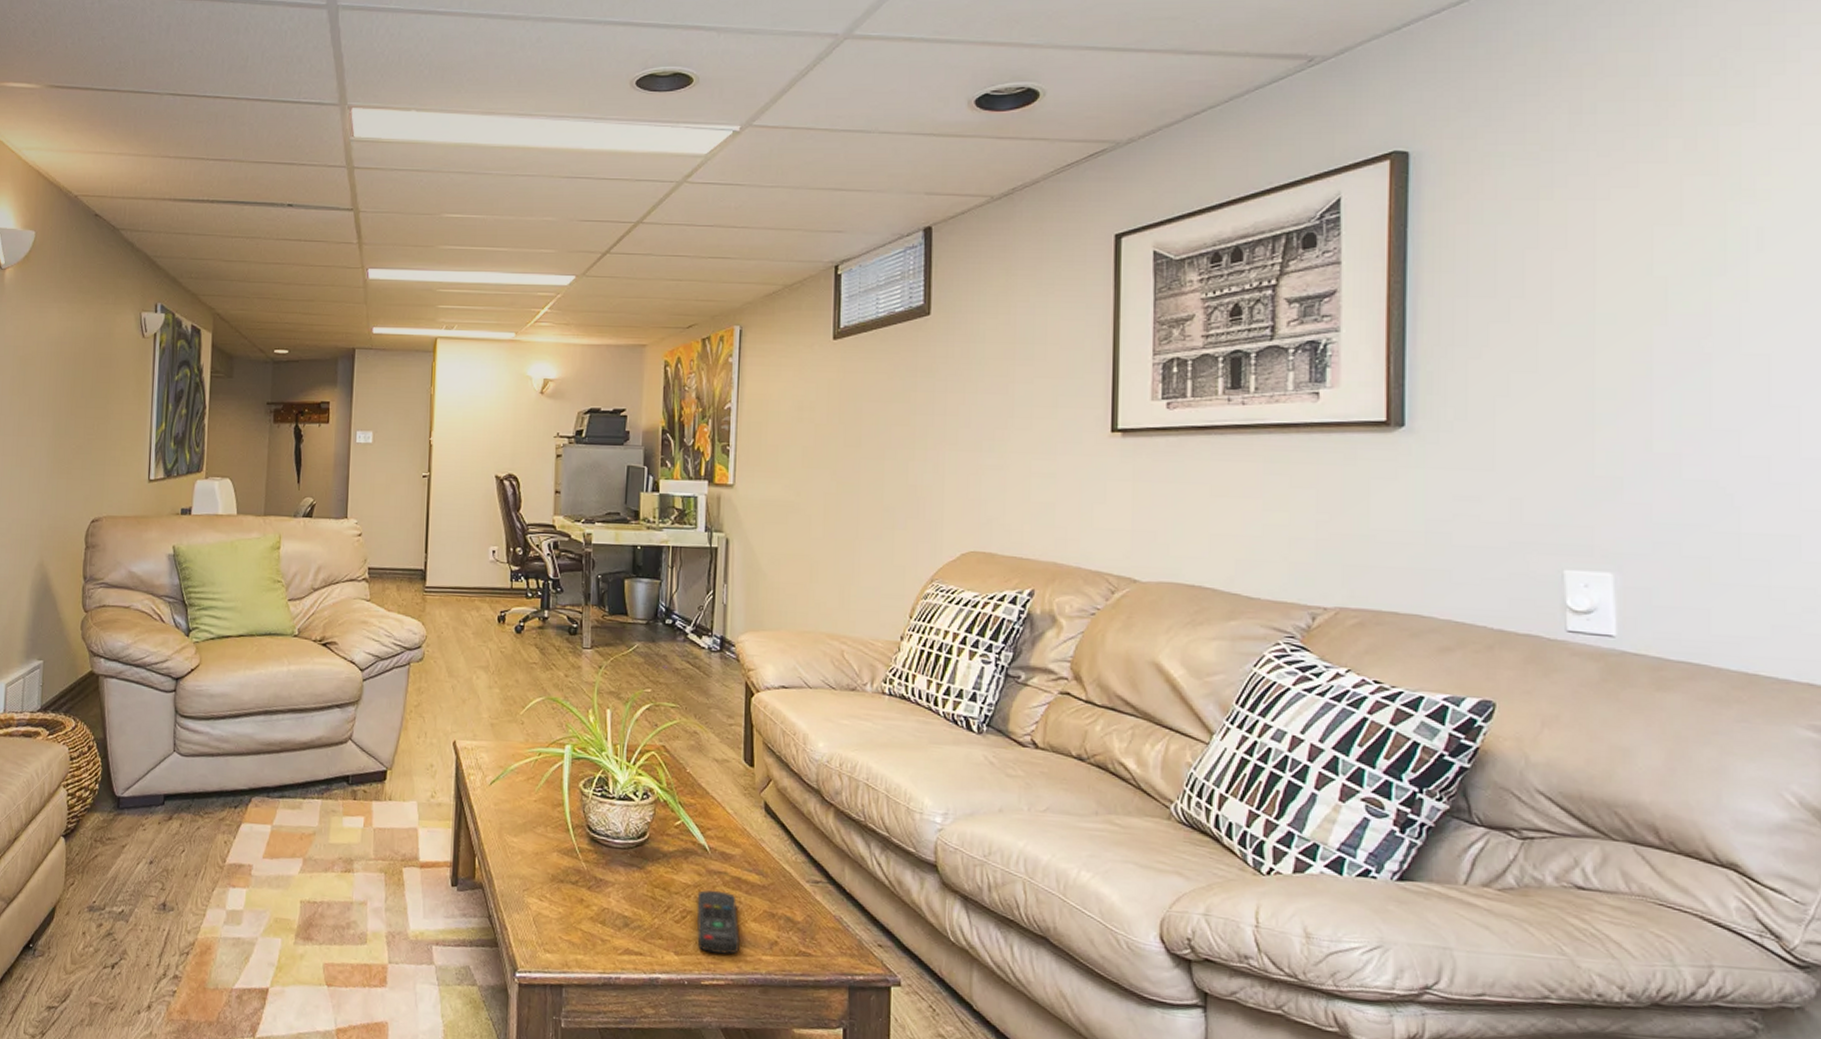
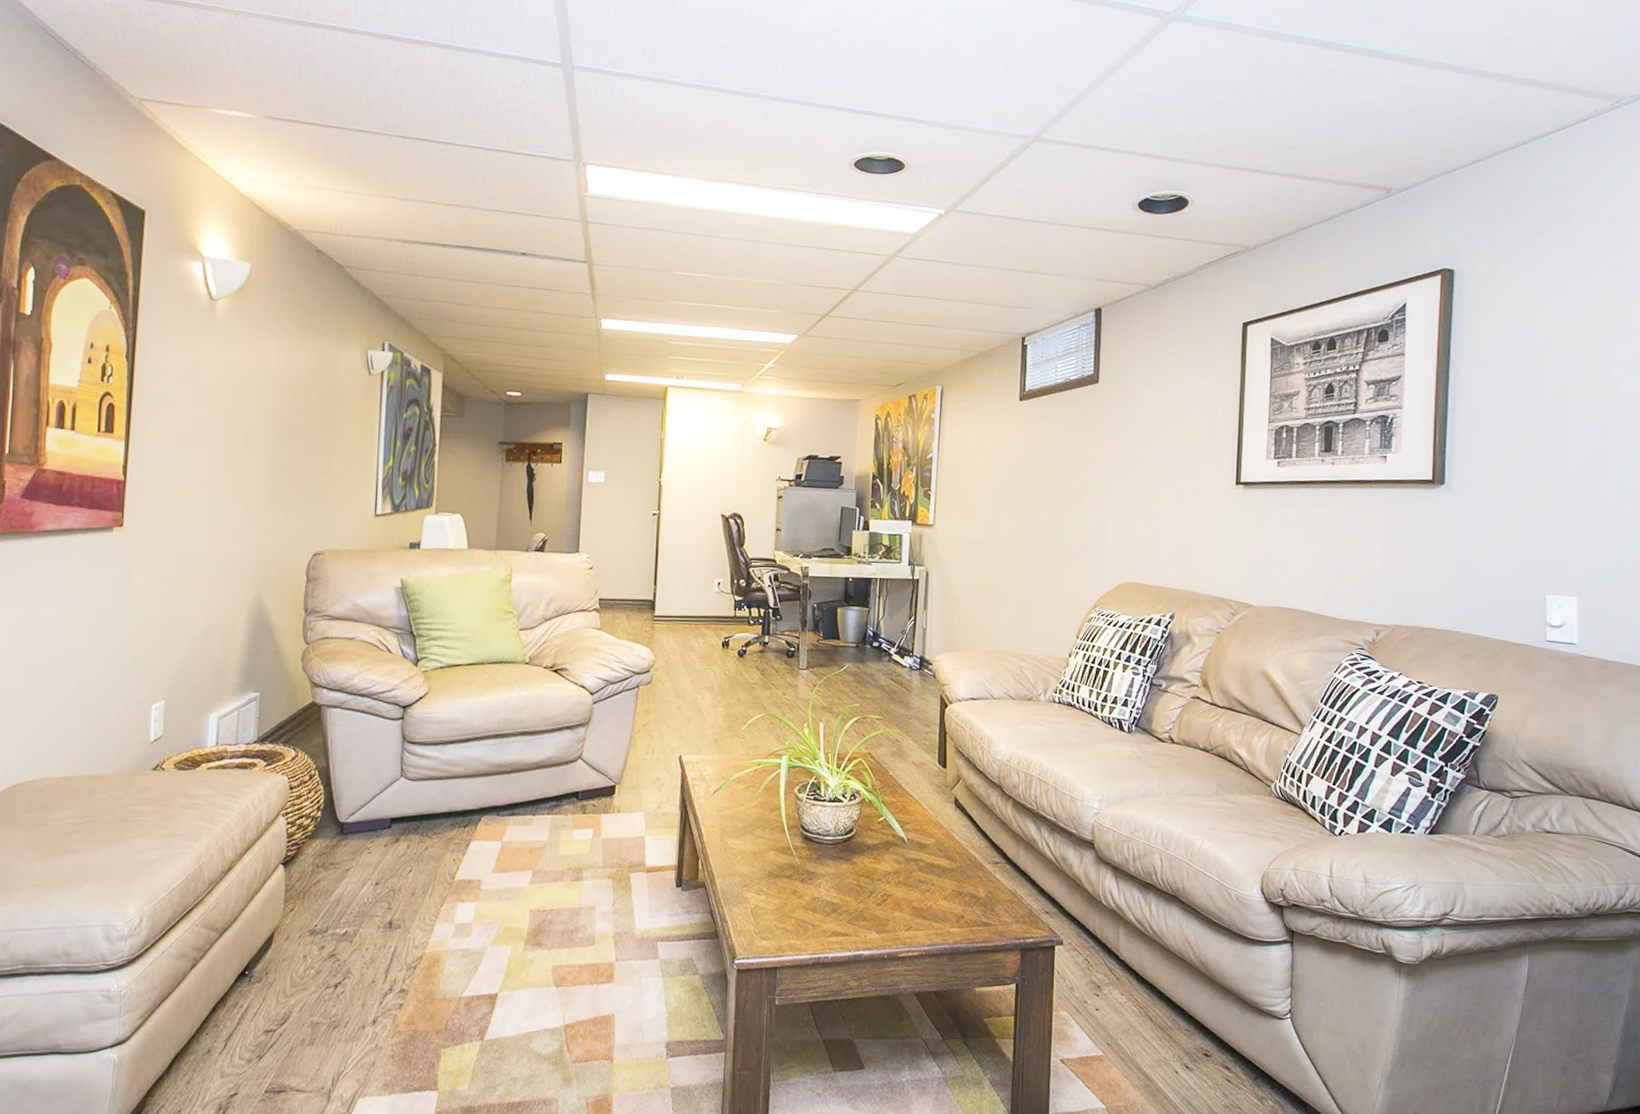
remote control: present [696,890,740,954] -> none [895,875,932,929]

